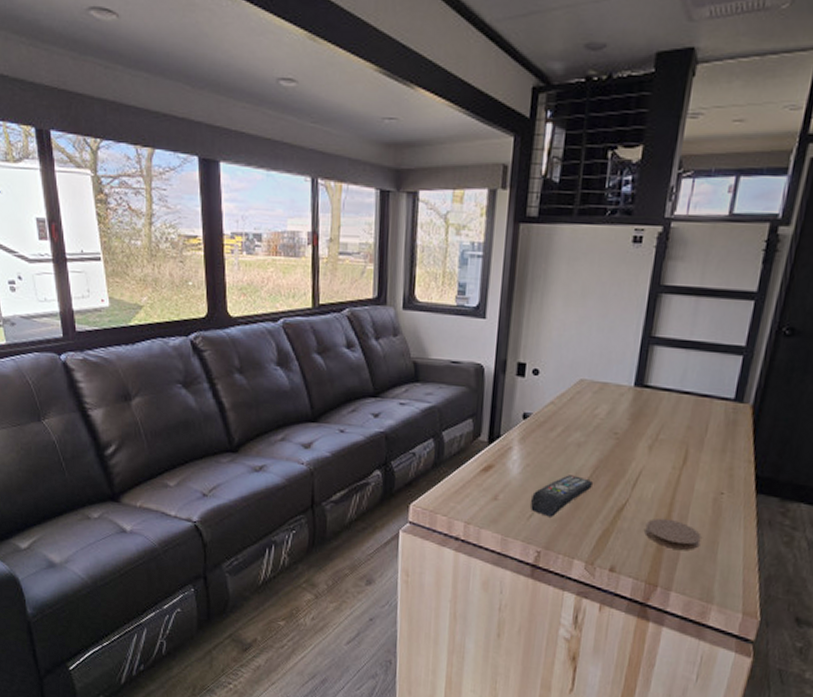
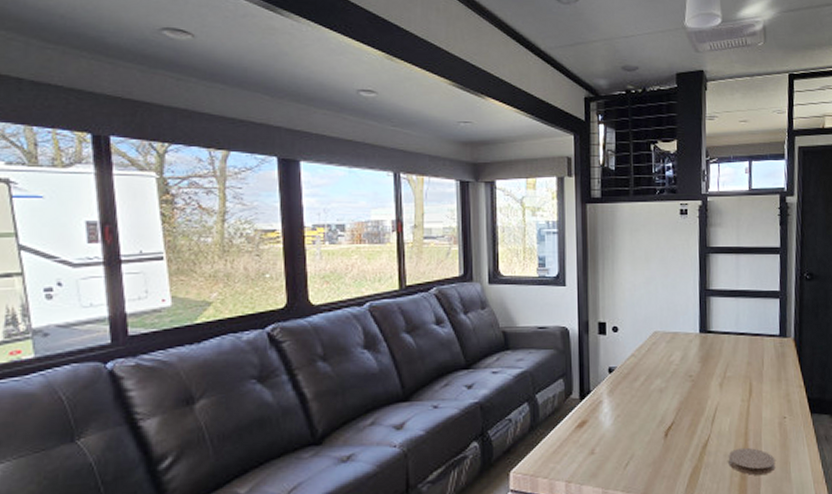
remote control: present [531,475,592,517] -> none [626,419,677,463]

